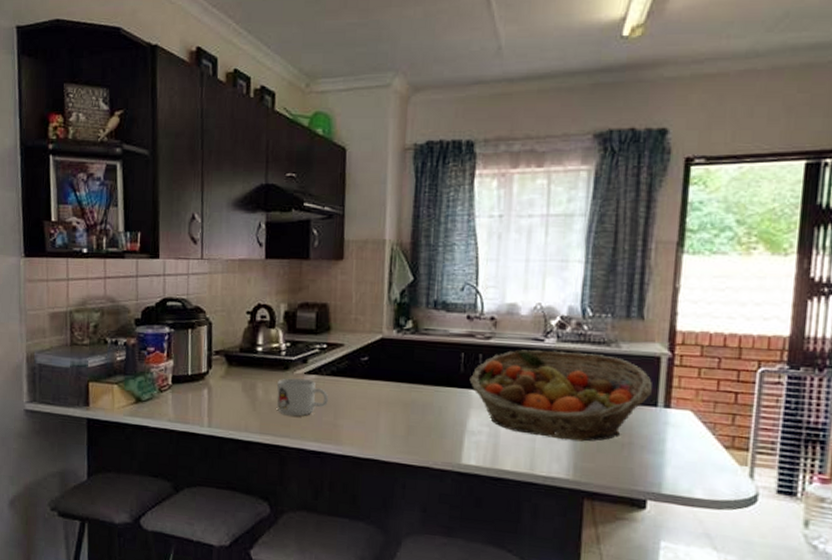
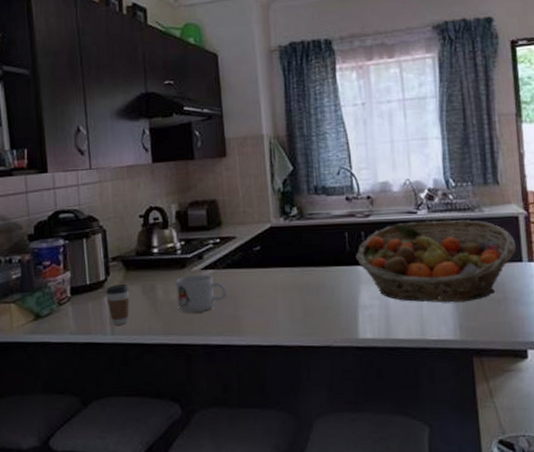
coffee cup: none [206,378,230,419] -> present [106,283,130,325]

